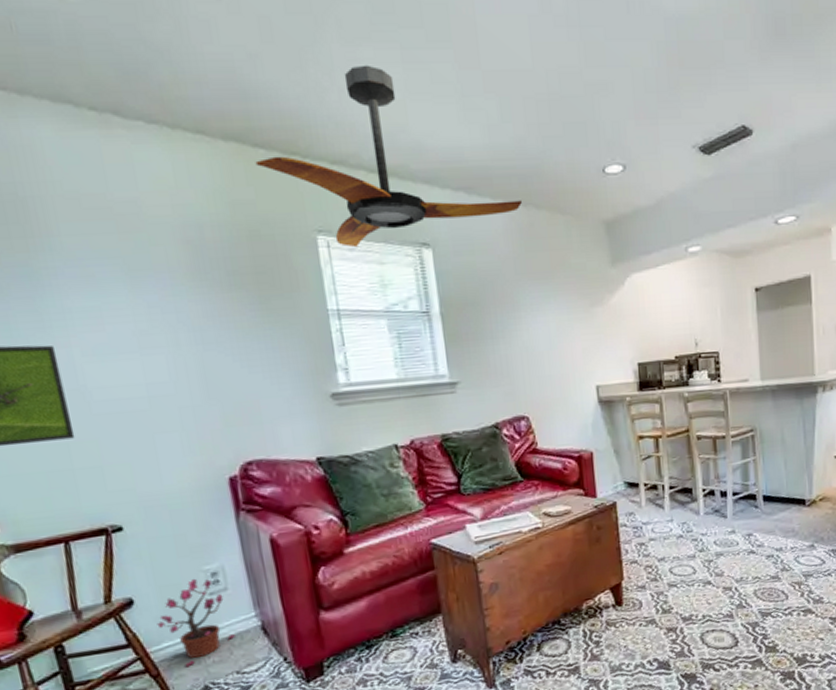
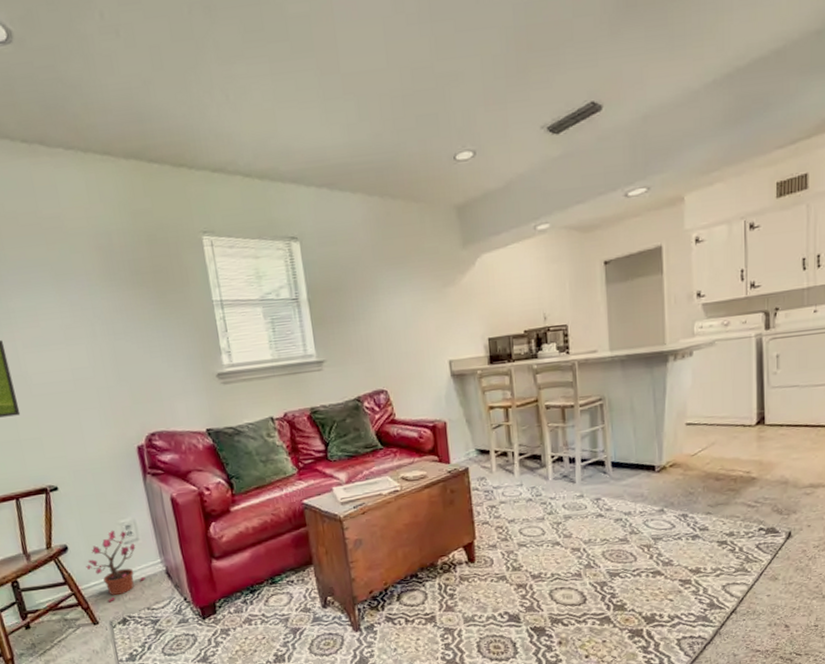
ceiling fan: present [255,65,522,248] -> none [151,80,379,245]

